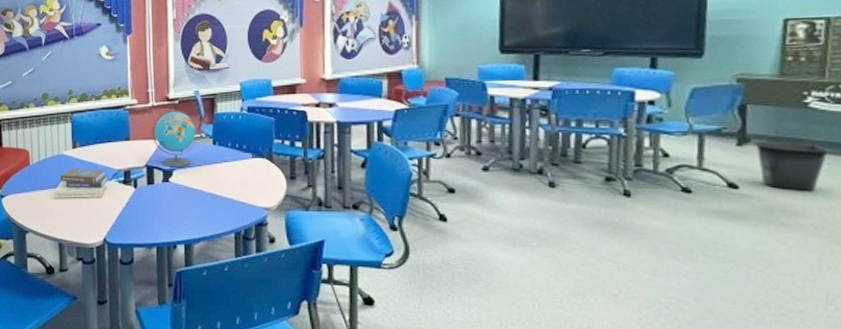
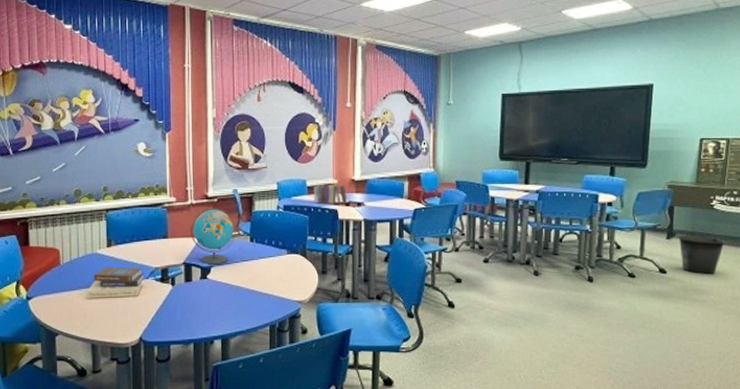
books: none [279,83,318,105] -> present [313,184,348,204]

